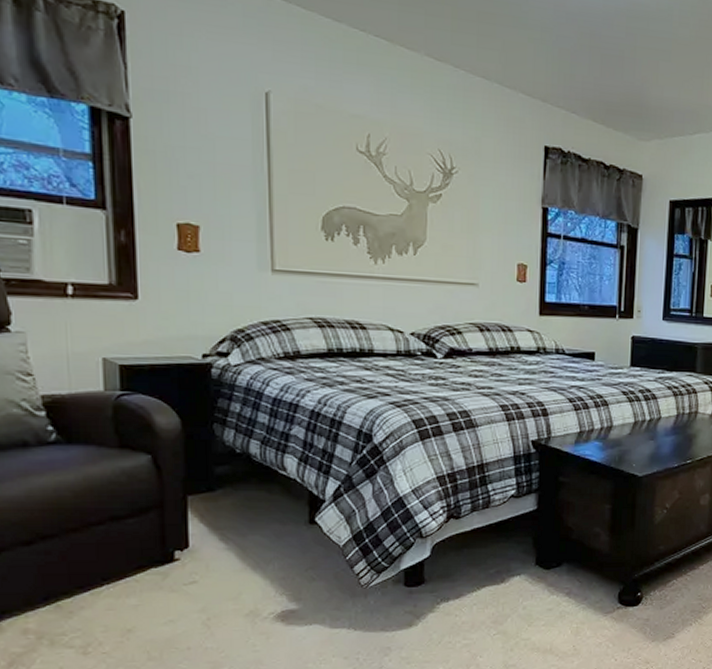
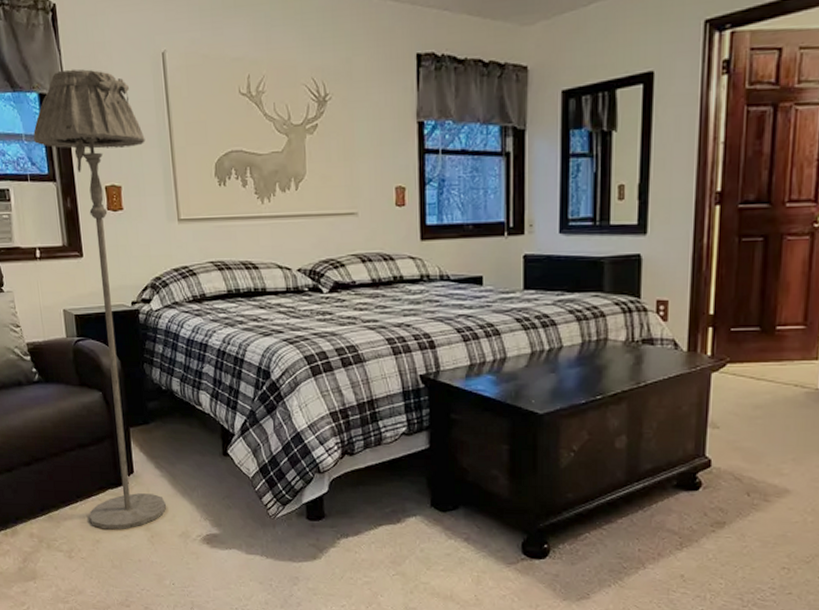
floor lamp: none [75,86,236,616] -> present [33,69,167,530]

